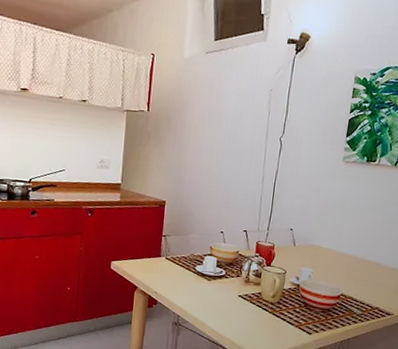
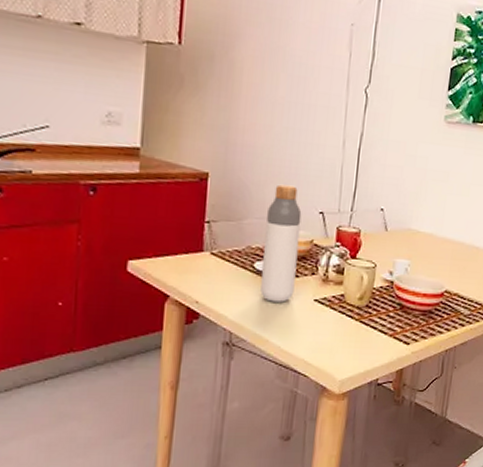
bottle: none [200,209,231,296] -> present [260,184,302,302]

